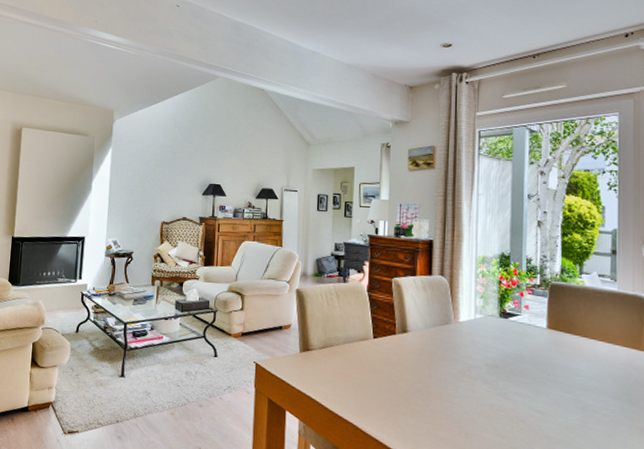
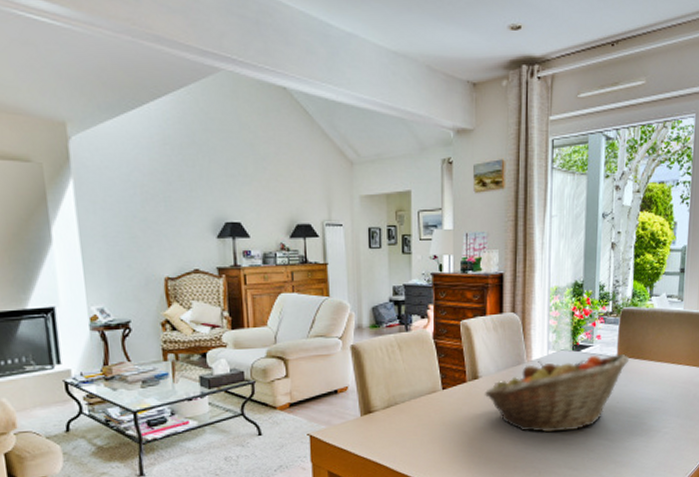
fruit basket: none [413,322,560,397] -> present [485,353,630,433]

